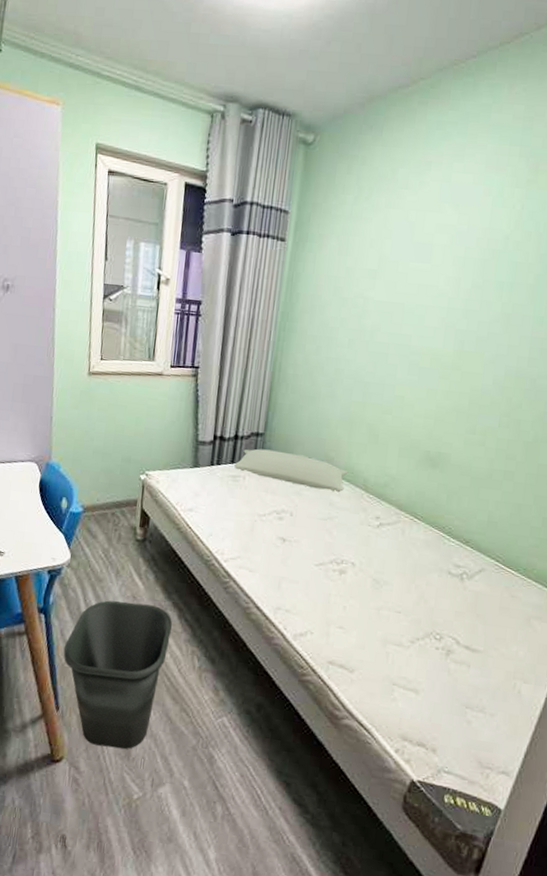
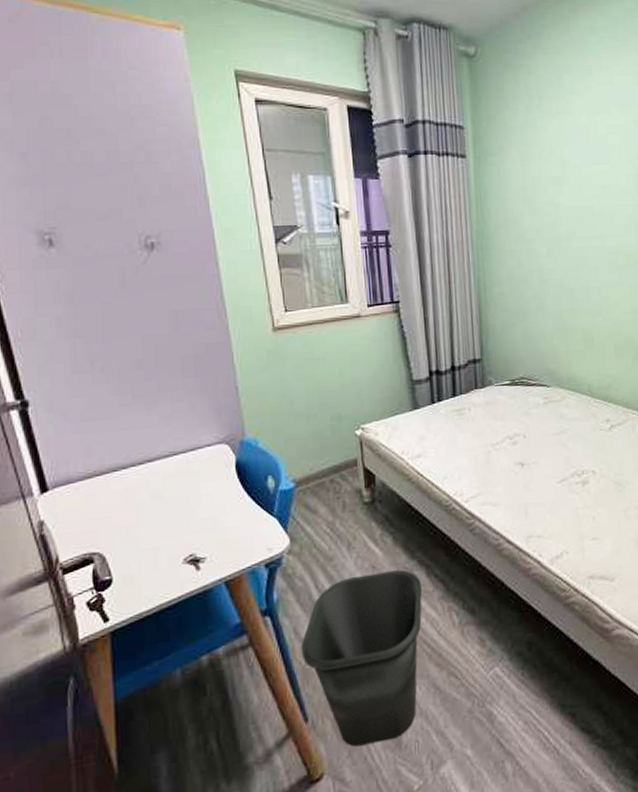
pillow: present [234,448,348,493] -> none [457,373,572,405]

